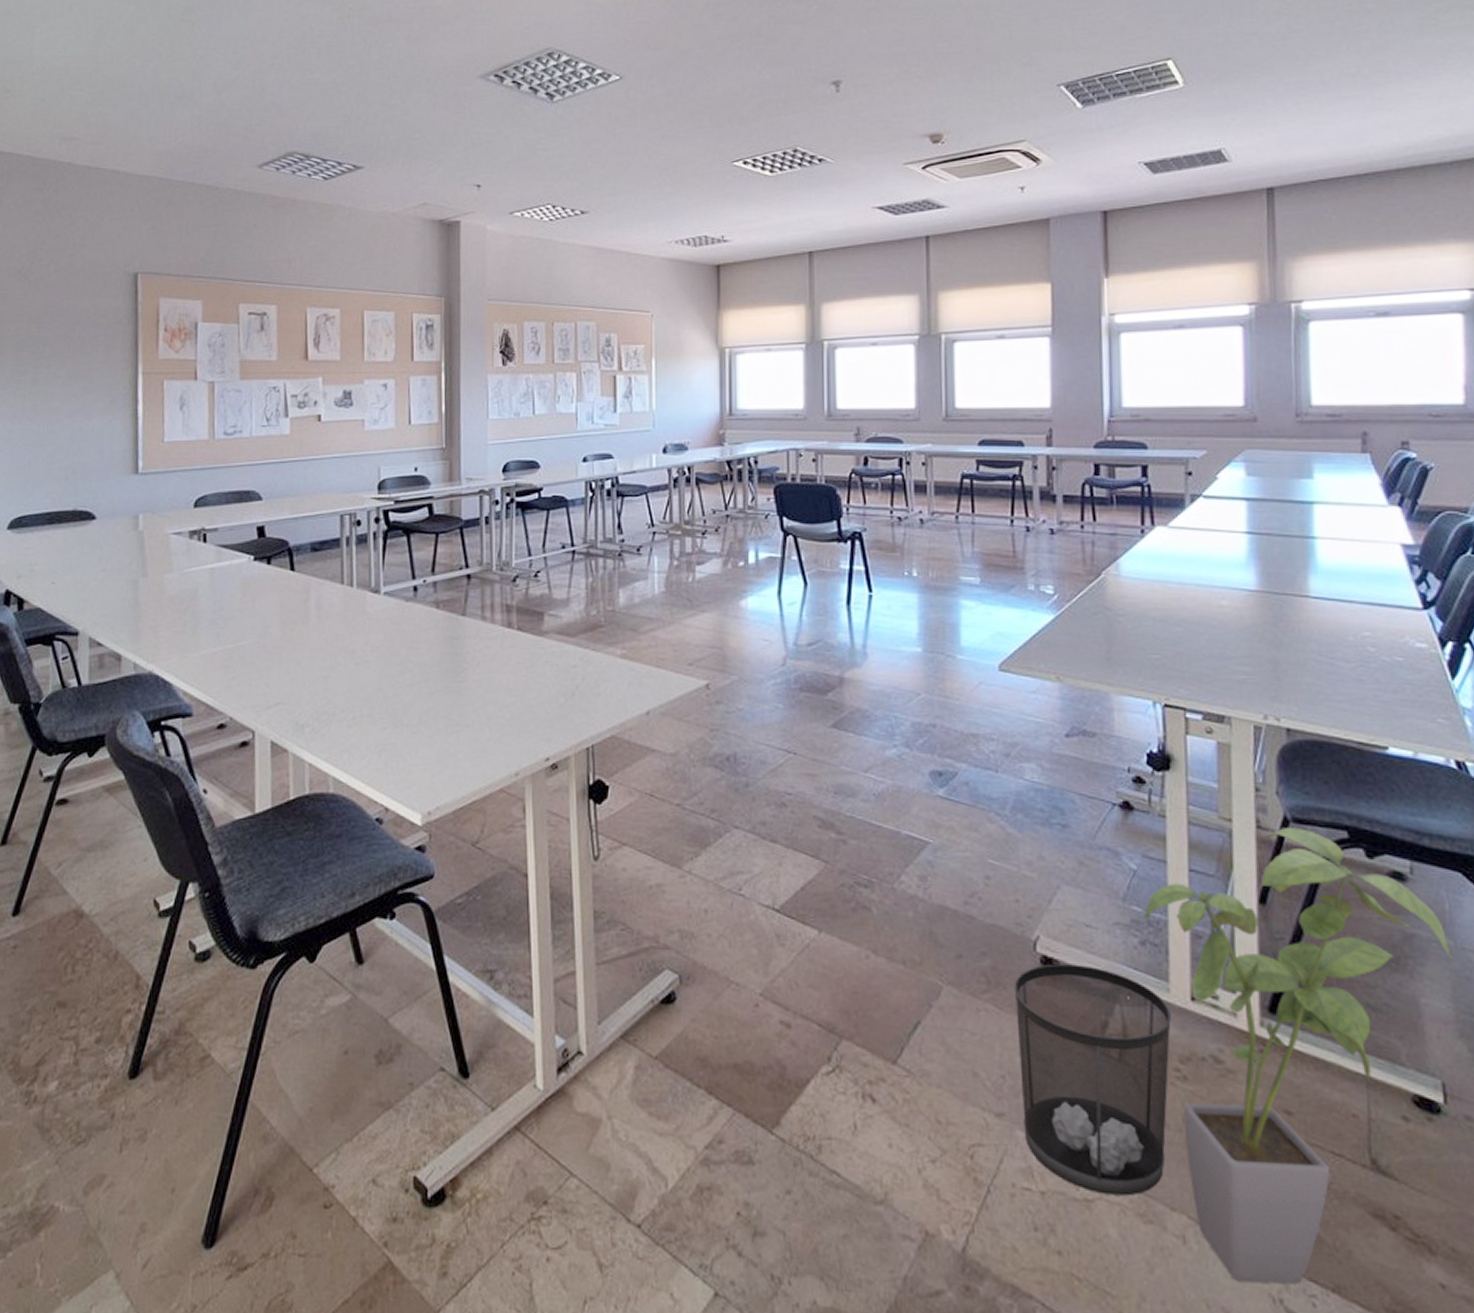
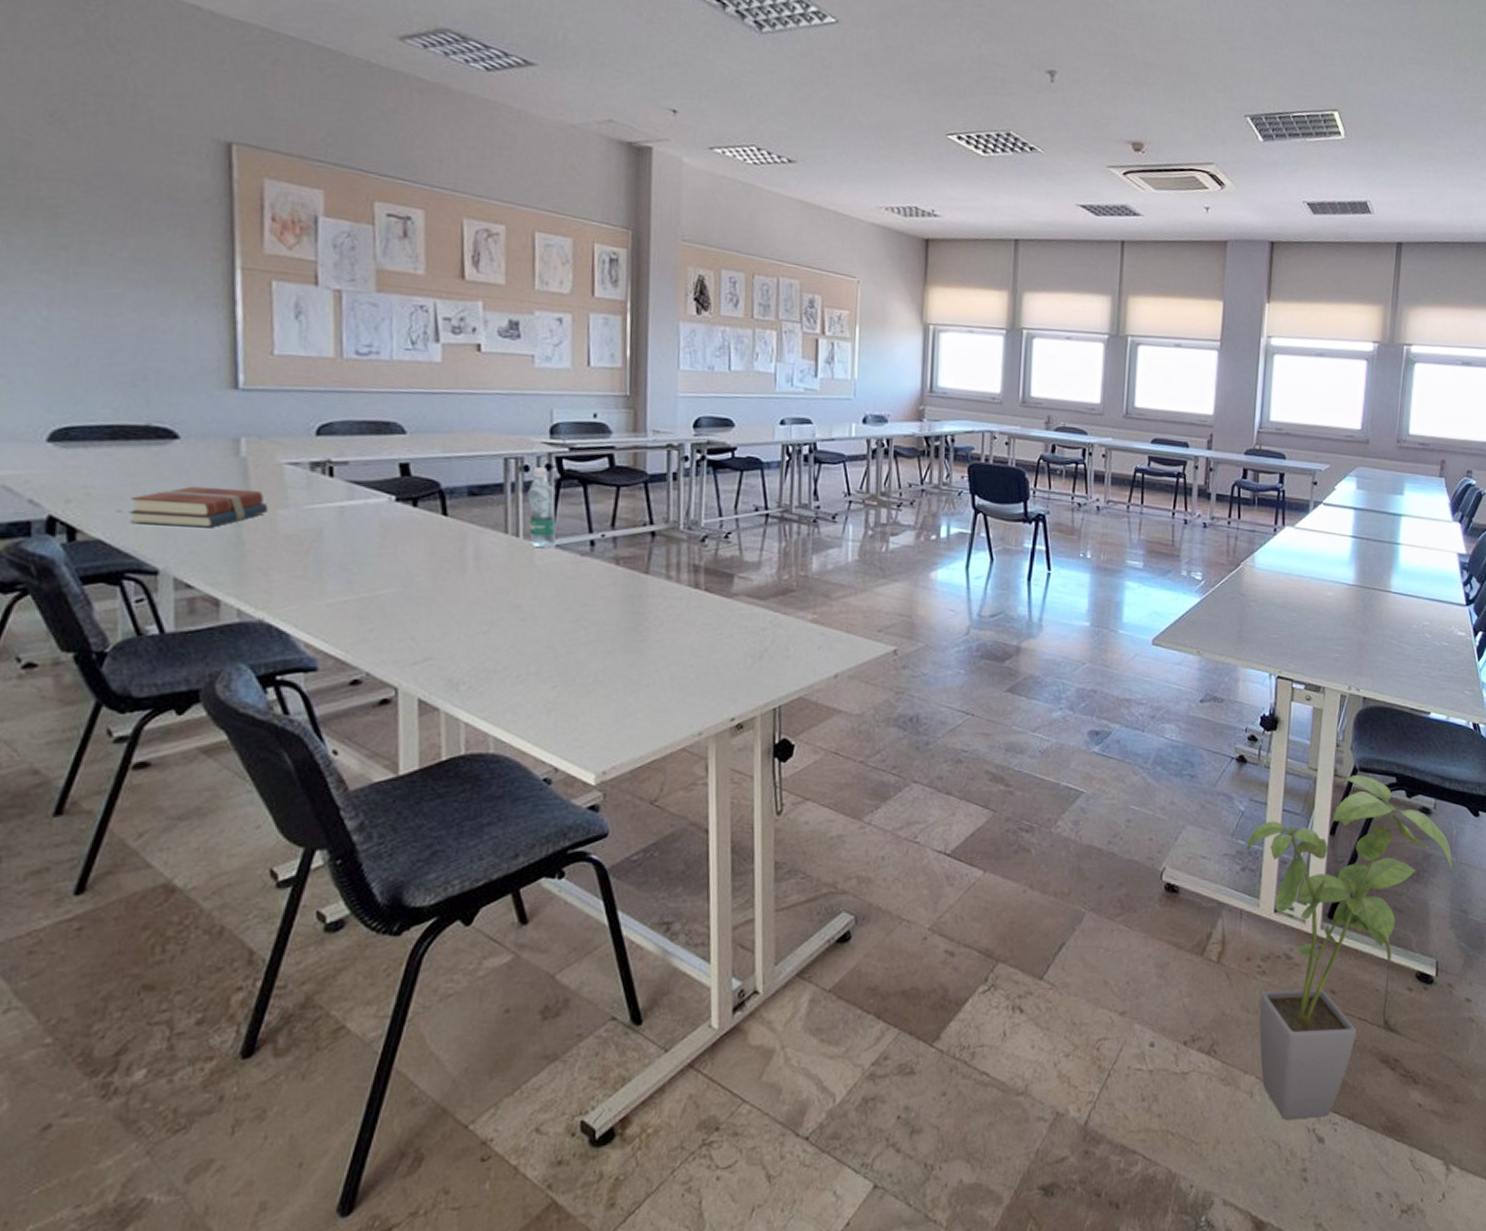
books: none [60,558,158,593] -> present [129,486,269,528]
bottle: none [360,521,384,595] -> present [527,467,556,547]
waste bin: present [1013,963,1171,1196] -> none [1140,889,1259,1067]

